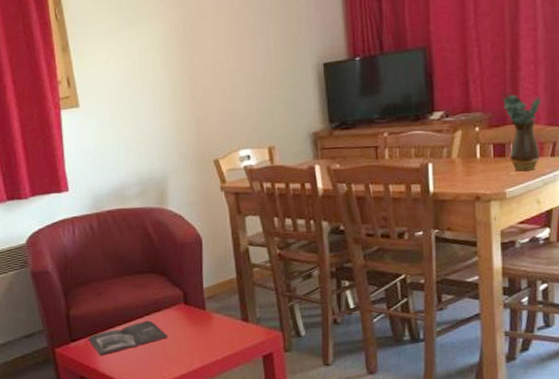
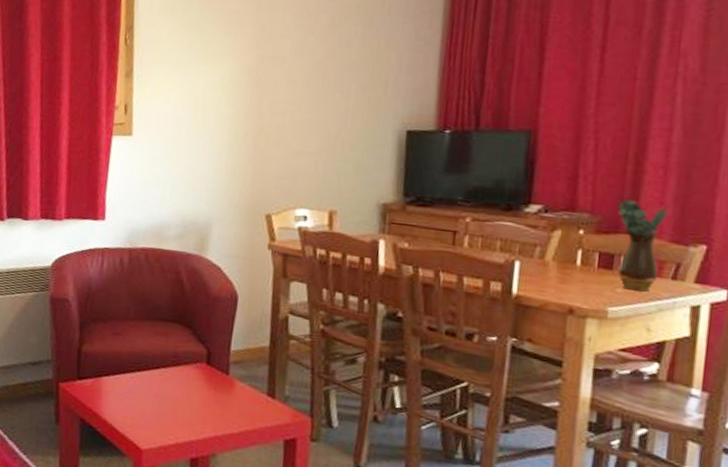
magazine: present [89,320,169,356] -> none [96,373,183,402]

